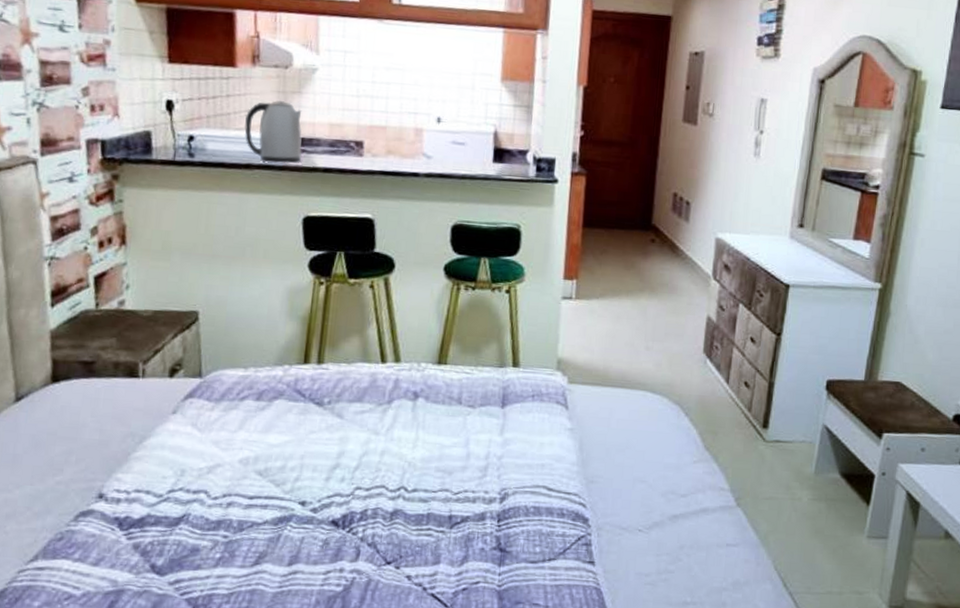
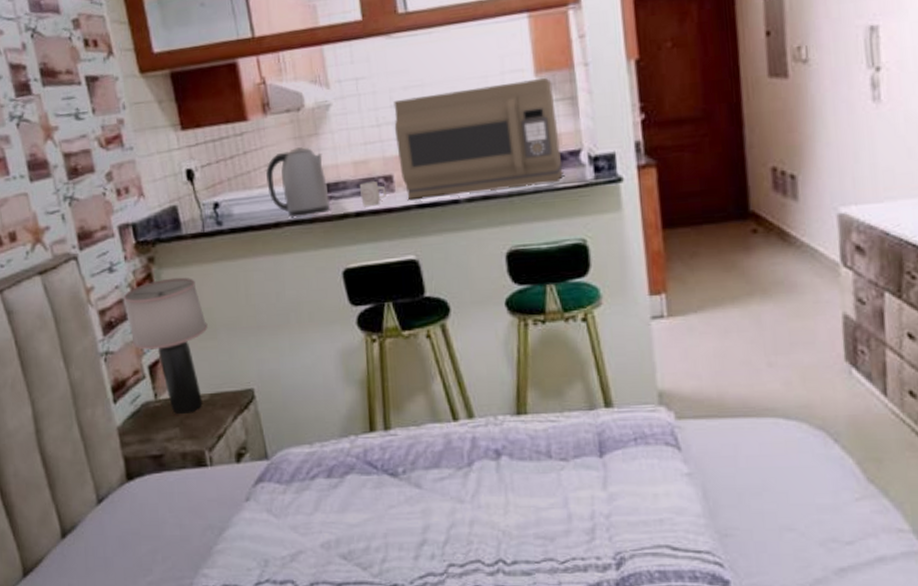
table lamp: none [79,197,163,327] -> present [123,277,208,415]
mug: none [331,143,356,166] -> present [359,181,387,208]
microwave: none [371,77,514,175] -> present [394,78,563,202]

